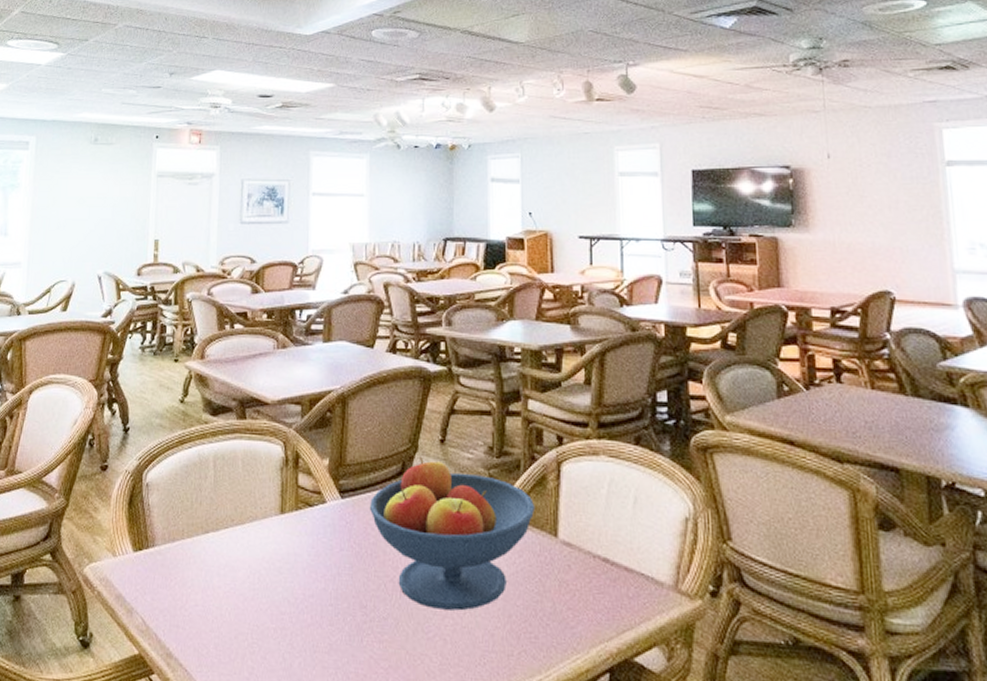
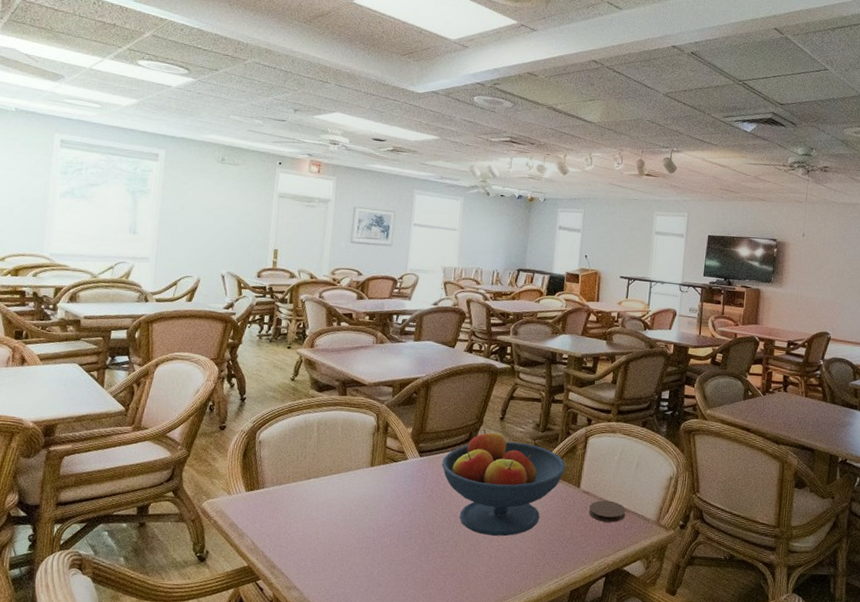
coaster: none [573,554,628,589] -> present [588,500,626,523]

